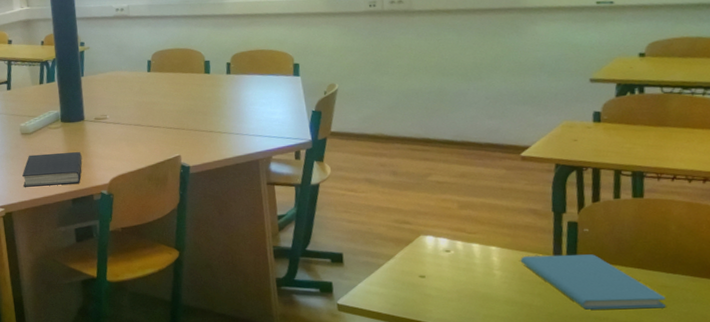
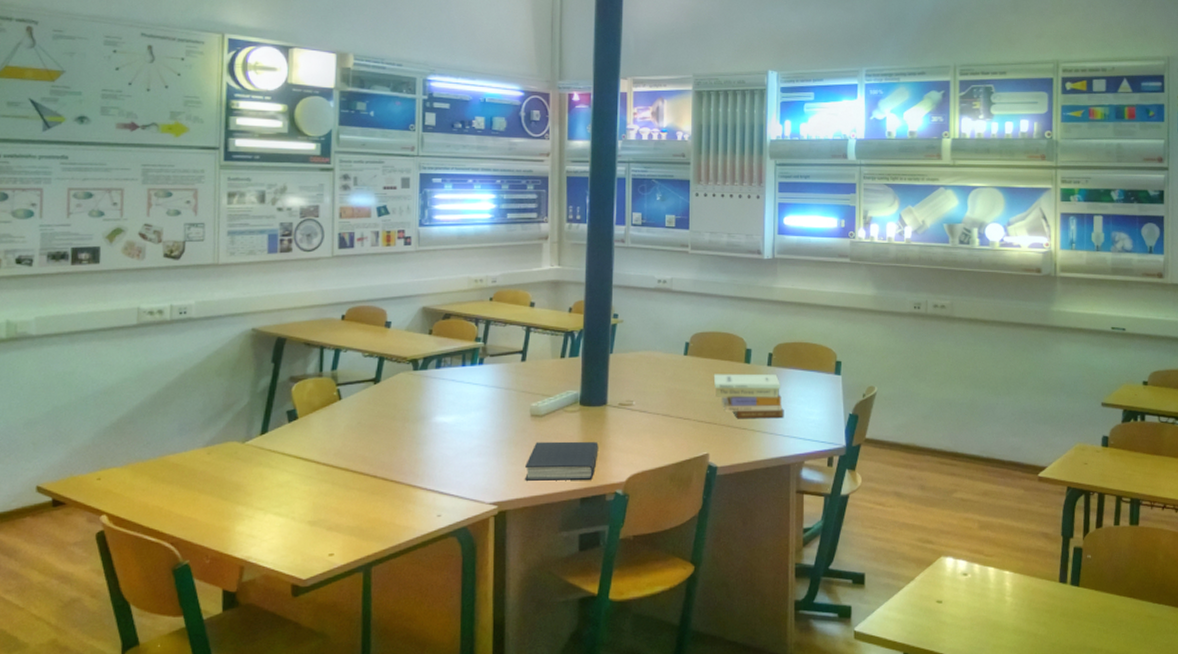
books: none [176,81,248,124] -> present [713,373,784,419]
book: present [520,254,666,310] -> none [1030,581,1151,640]

